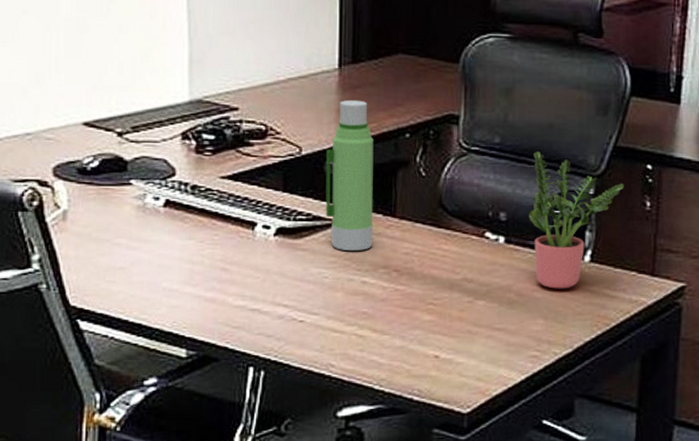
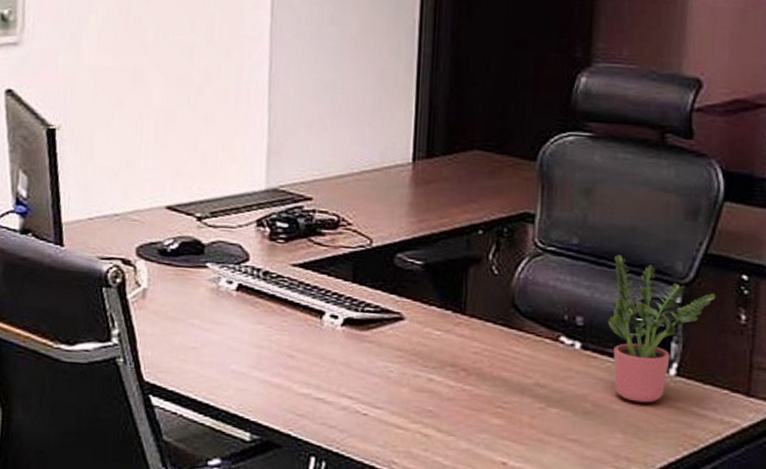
water bottle: present [325,99,374,251] -> none [393,194,446,347]

